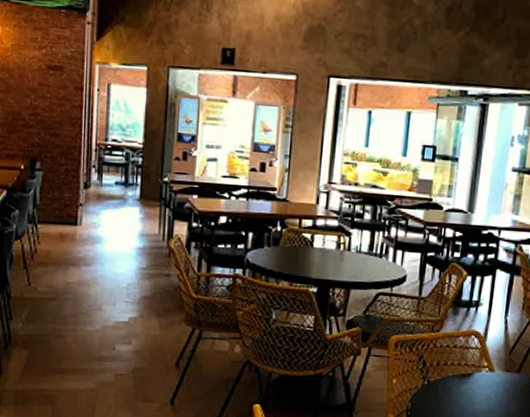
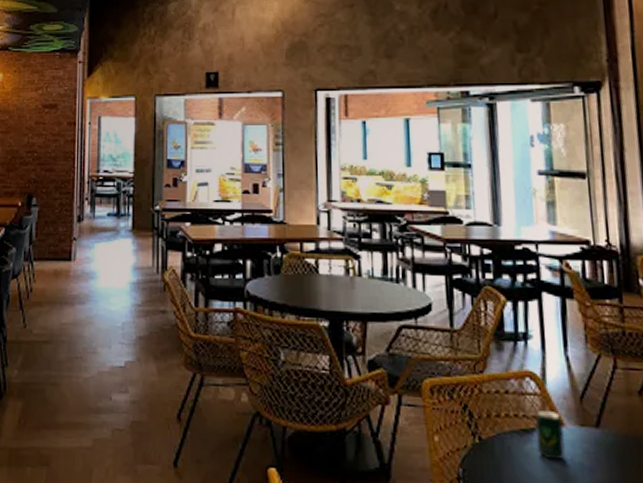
beverage can: none [470,359,494,397] -> present [535,409,566,461]

